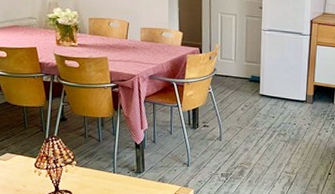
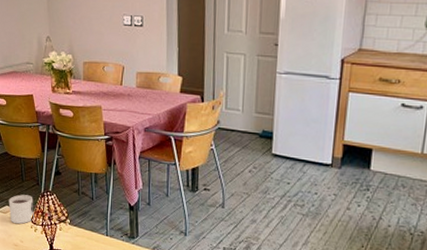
mug: none [9,141,38,170] -> present [8,194,34,224]

